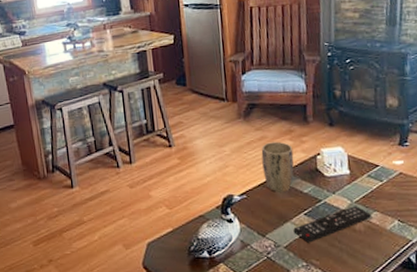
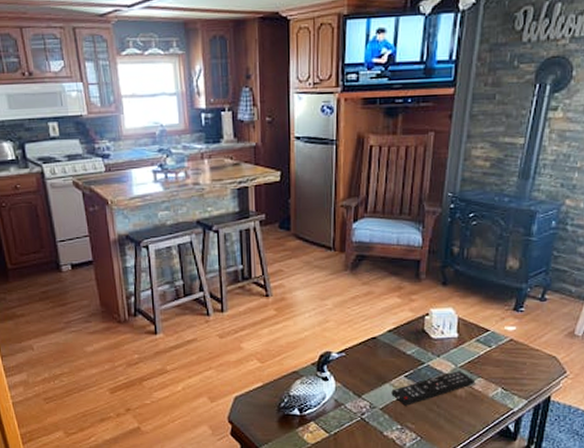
plant pot: present [261,141,294,192] -> none [366,298,400,352]

